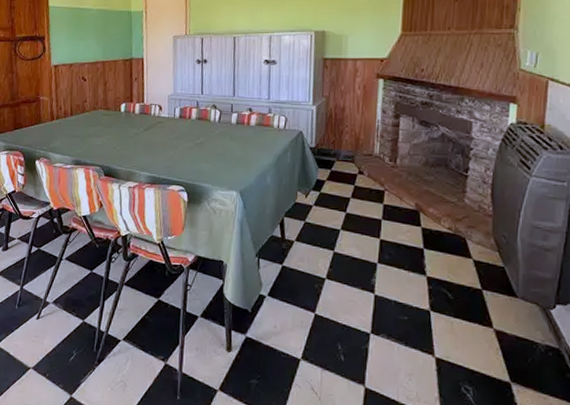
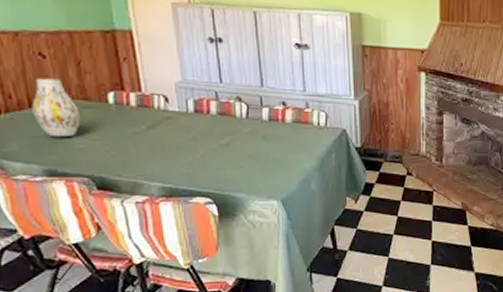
vase: none [72,95,101,137] -> present [32,78,80,138]

